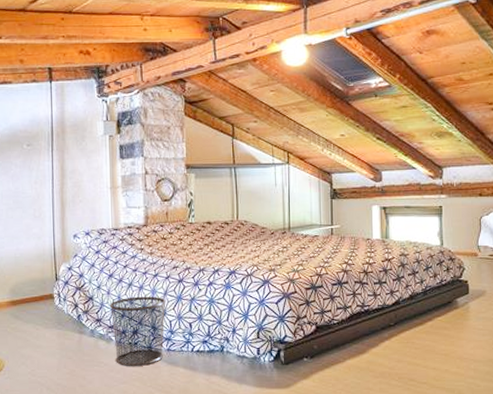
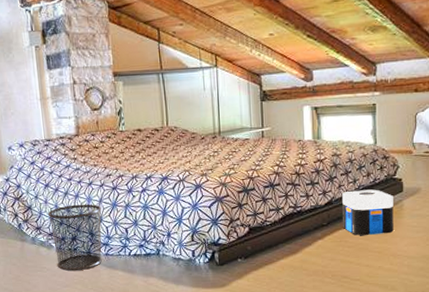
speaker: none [409,290,460,338] -> present [342,189,394,236]

